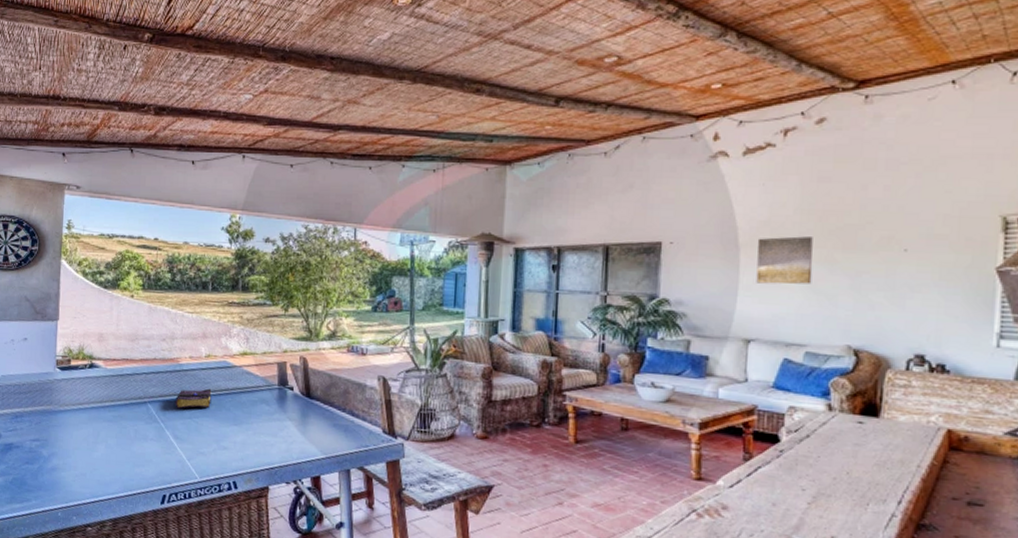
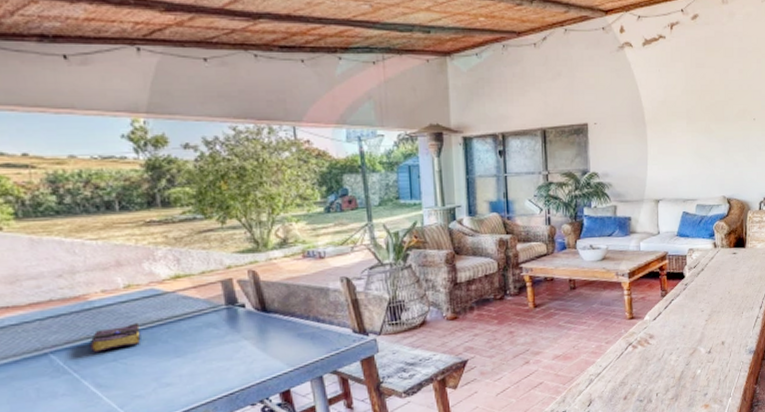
wall art: present [756,236,813,285] -> none [658,112,697,153]

